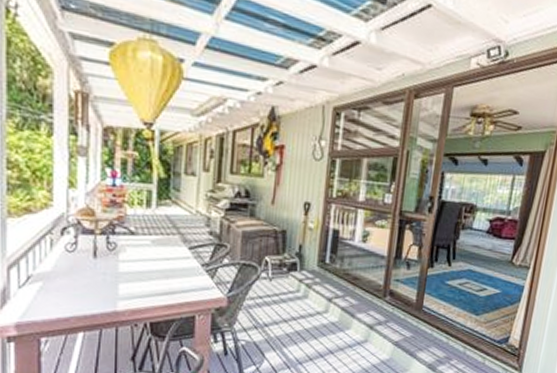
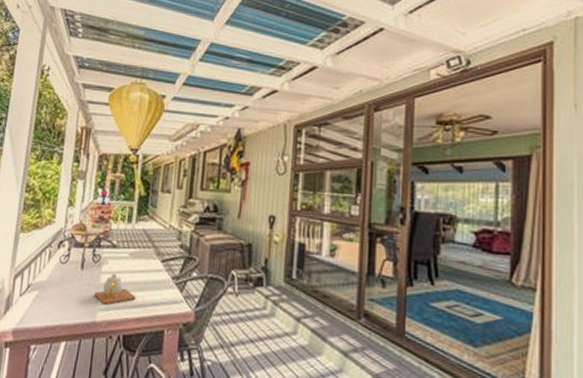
teapot: none [113,261,162,294] -> present [94,273,136,305]

